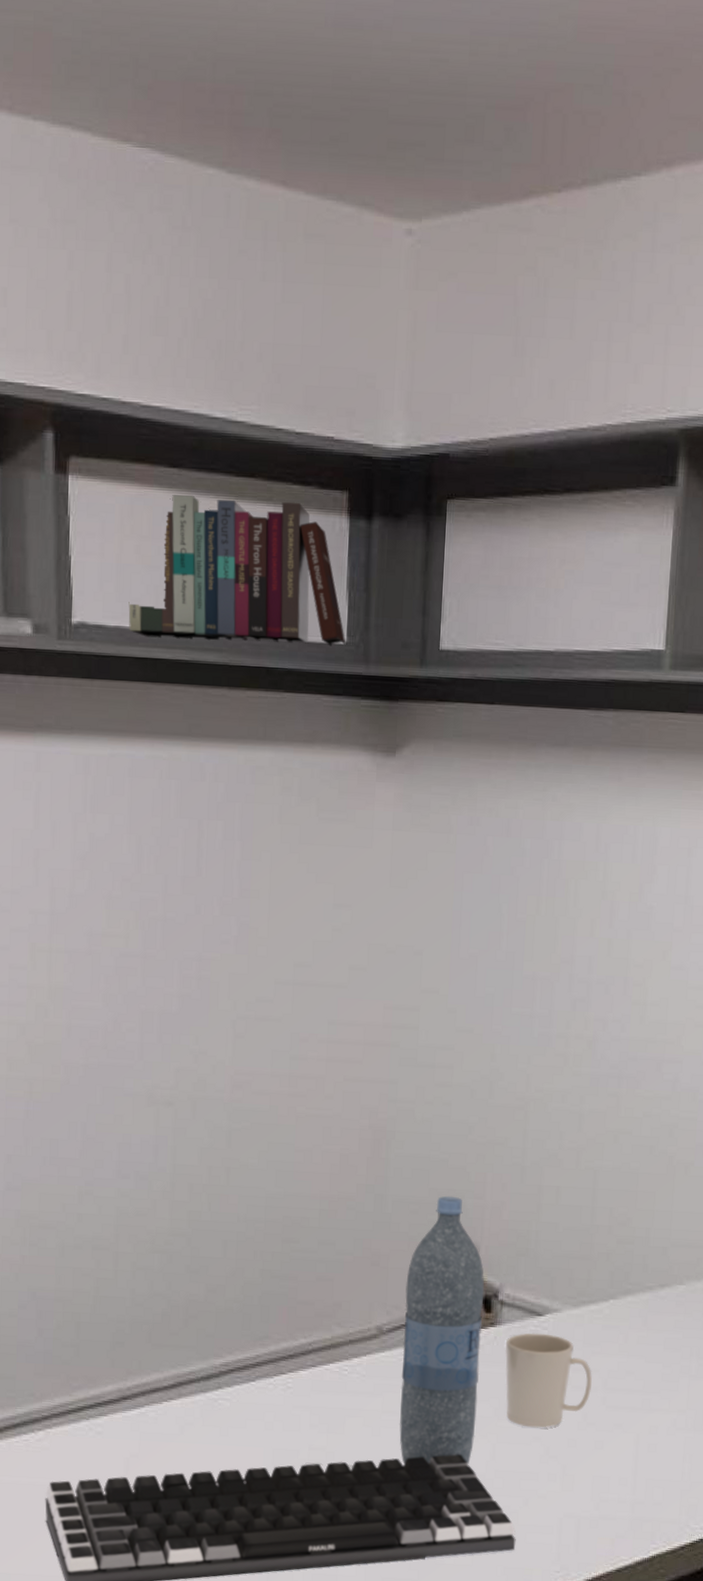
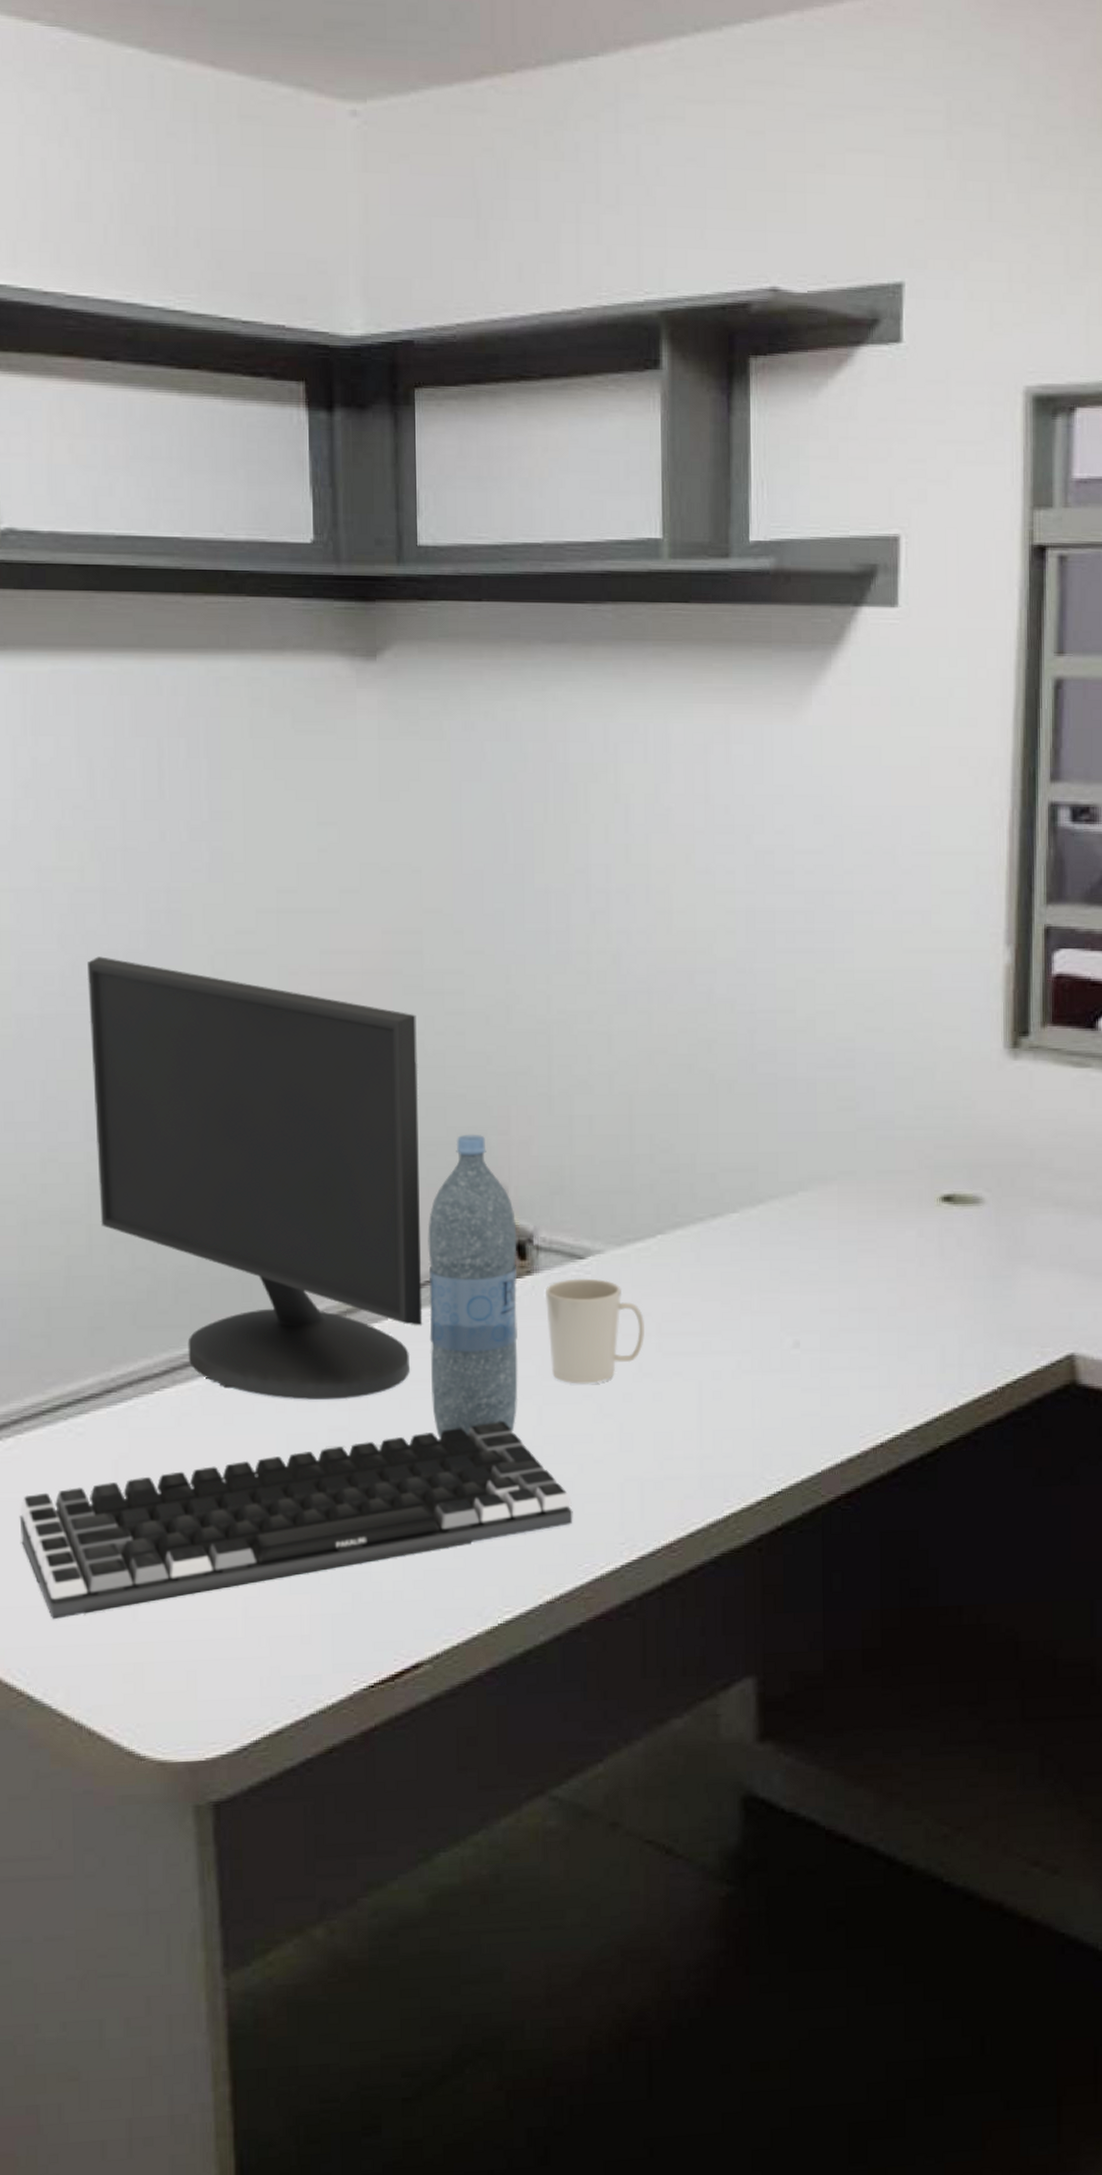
computer monitor: none [125,1015,409,1424] -> present [86,956,423,1401]
books: present [128,494,345,646] -> none [63,389,312,546]

